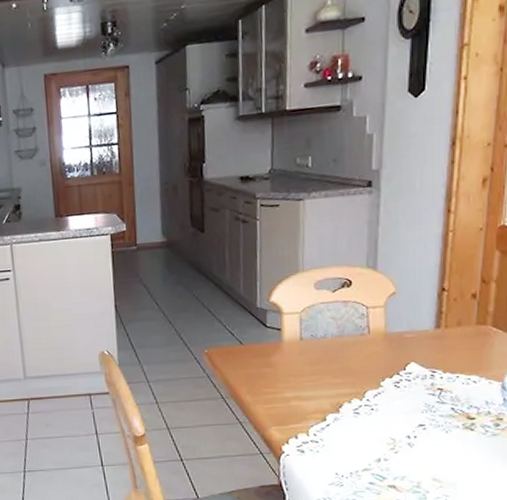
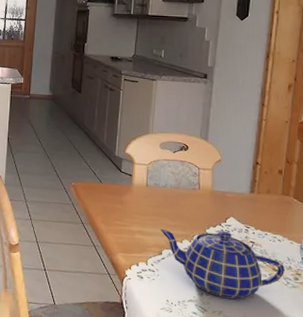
teapot: none [321,380,482,460] -> present [159,229,285,299]

